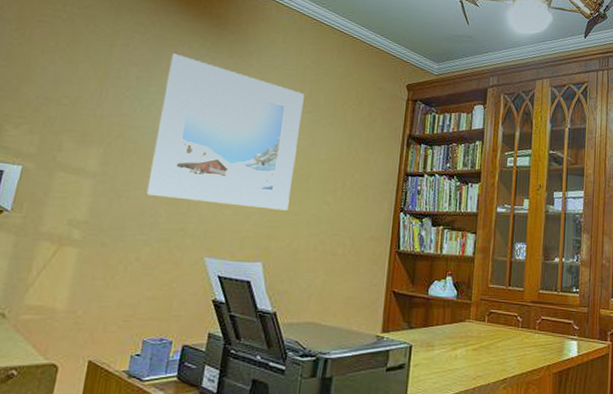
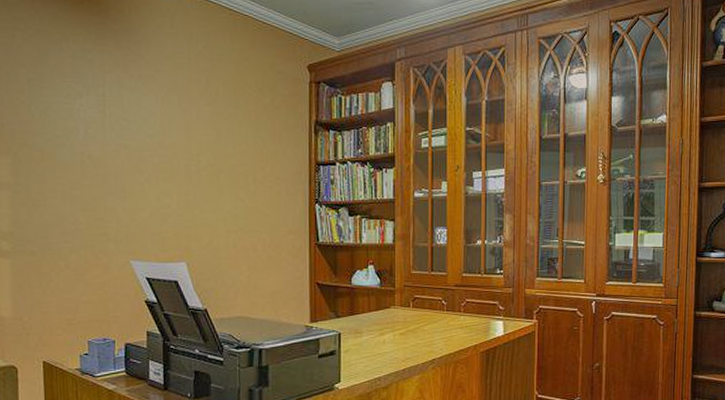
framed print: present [145,53,305,211] -> none [57,50,203,209]

